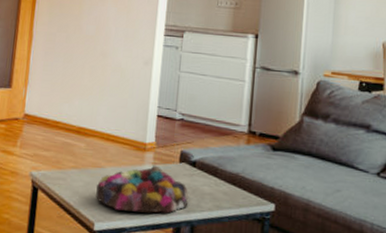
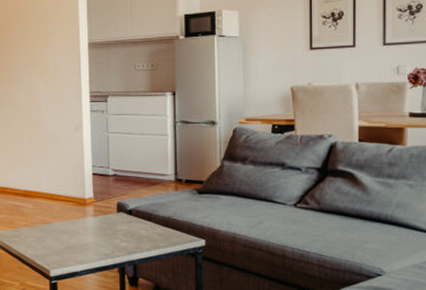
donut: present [96,165,188,214] -> none [47,217,128,258]

